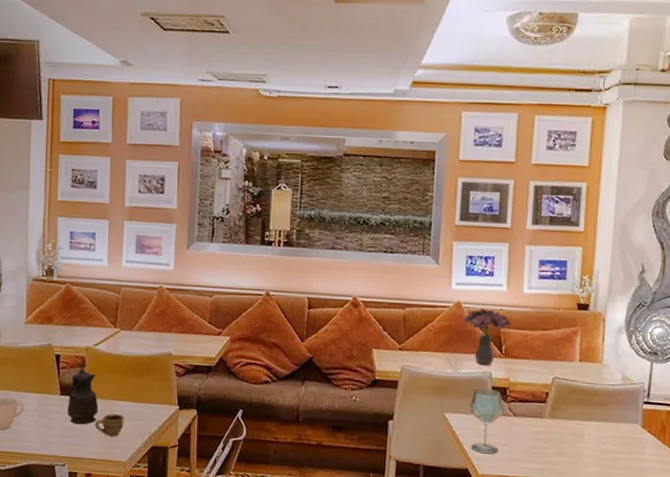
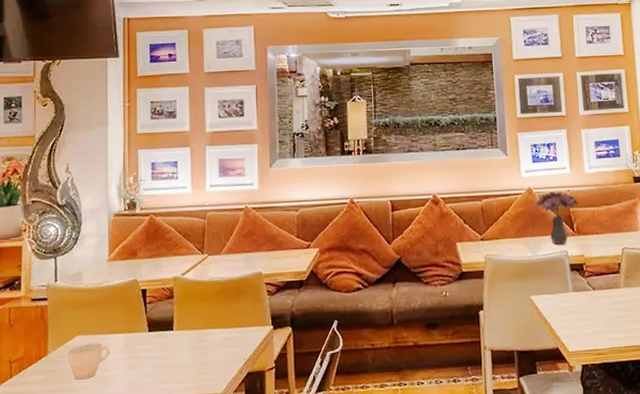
coffeepot: present [67,364,99,425] -> none [156,296,190,361]
cup: present [94,414,124,437] -> none [186,343,217,368]
wine glass: present [470,388,505,454] -> none [552,266,584,331]

